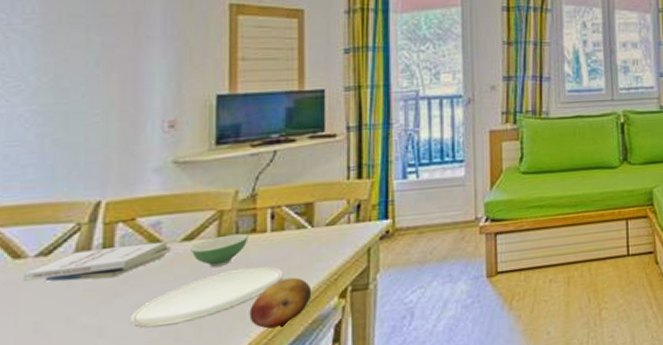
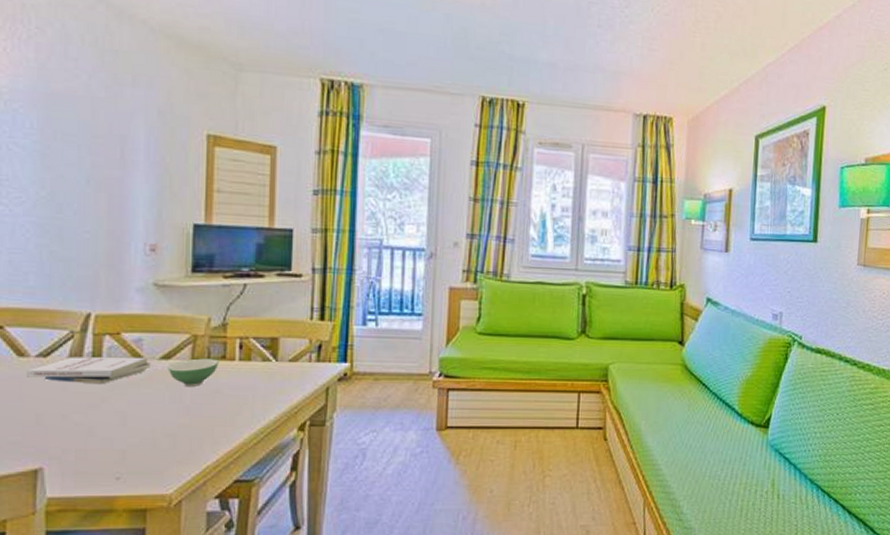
plate: present [130,266,283,328] -> none [115,392,249,434]
fruit: present [249,277,312,329] -> none [217,405,274,449]

